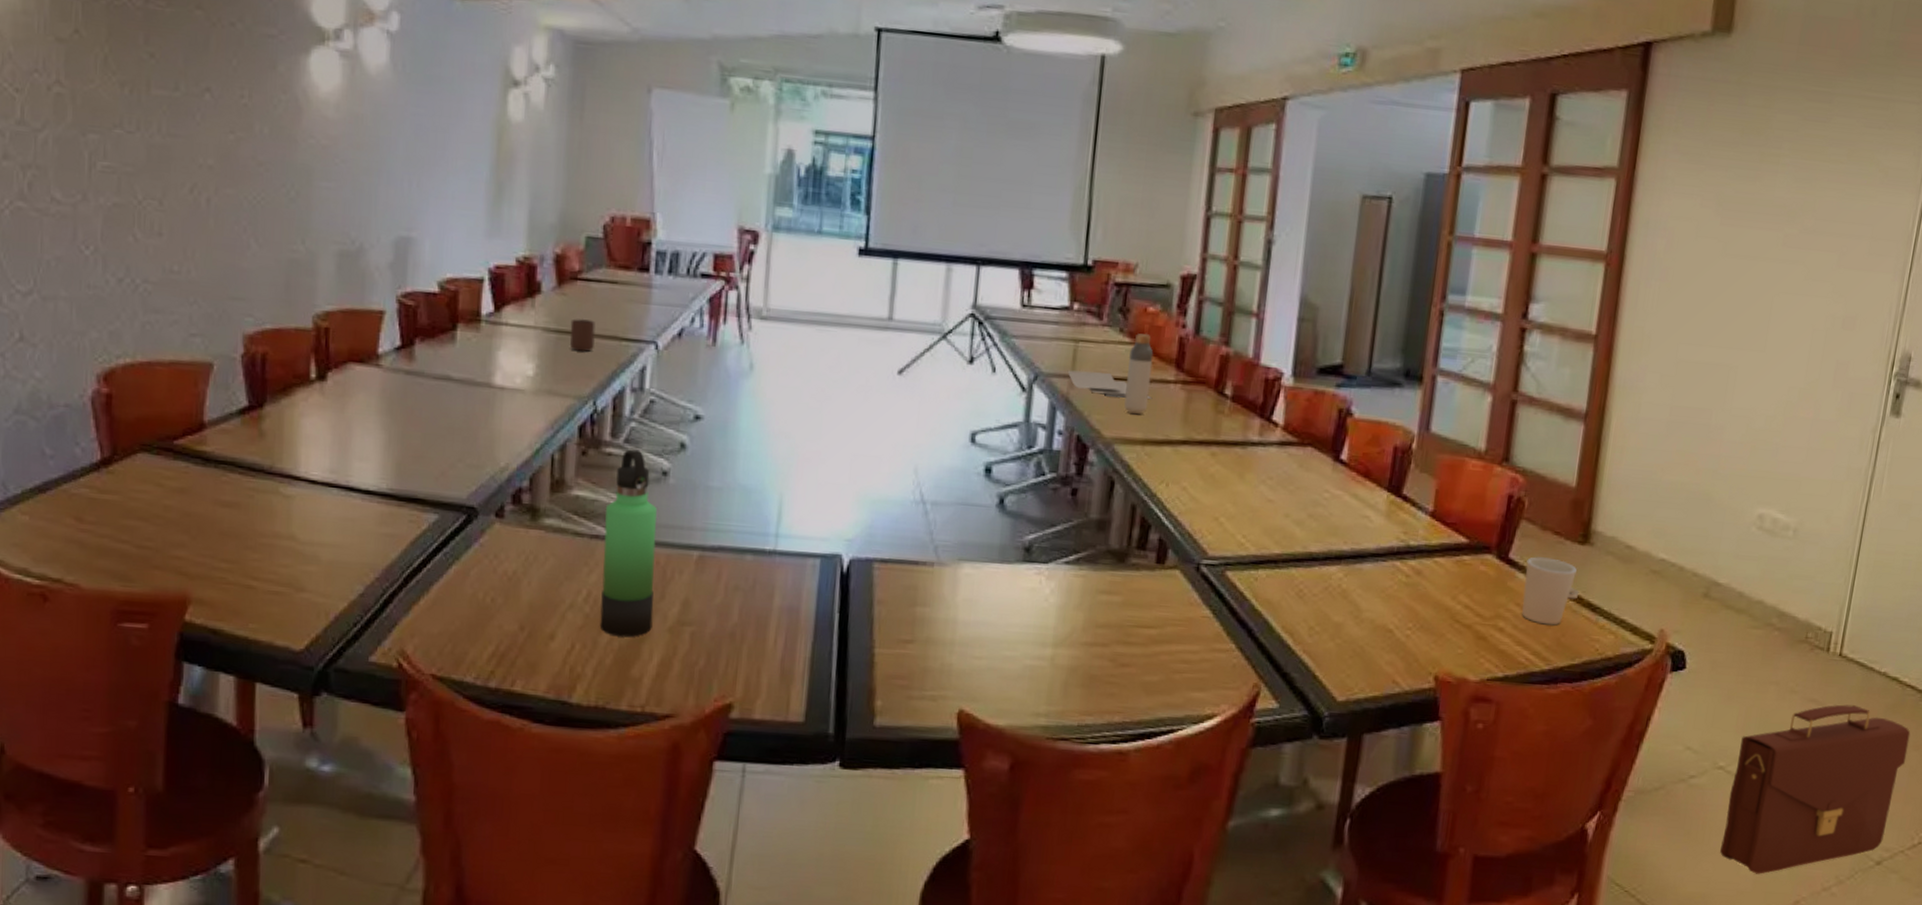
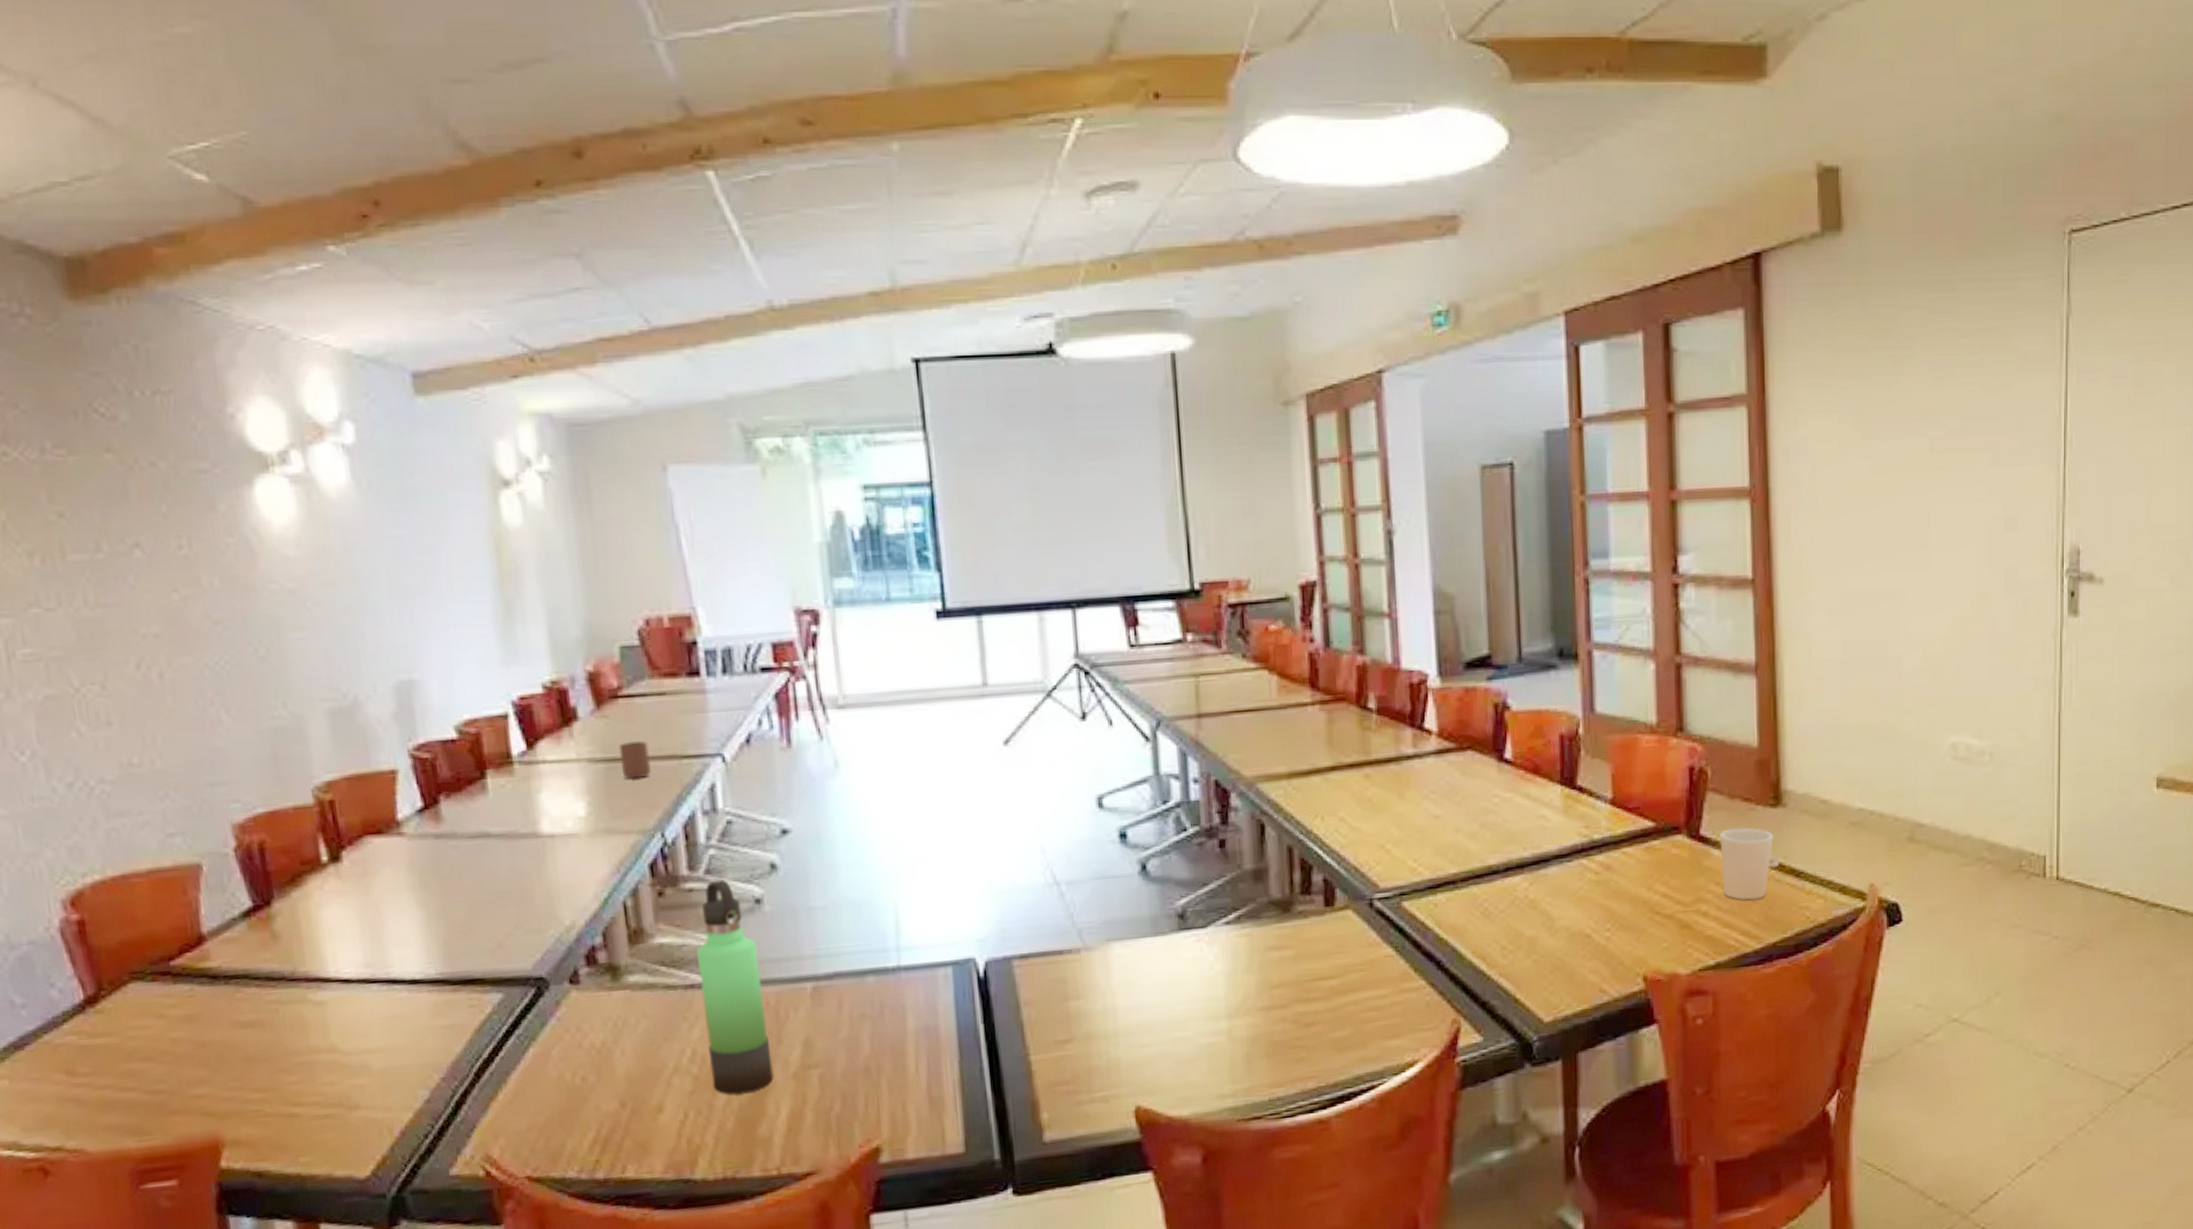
papers: present [1067,370,1153,399] -> none [1192,705,1291,732]
bottle: present [1124,333,1154,415] -> none [1256,654,1287,747]
briefcase: present [1720,704,1911,874] -> none [1968,929,2141,1126]

